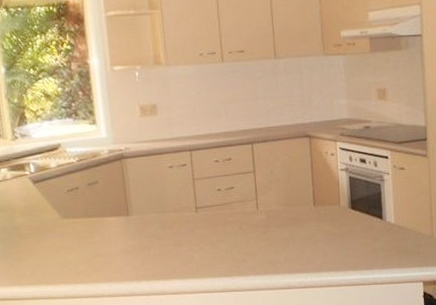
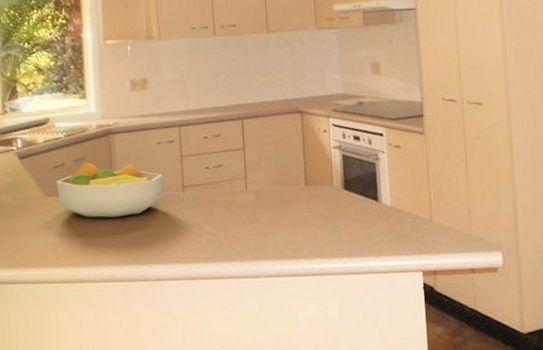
fruit bowl: none [72,186,176,238] -> present [56,162,163,218]

